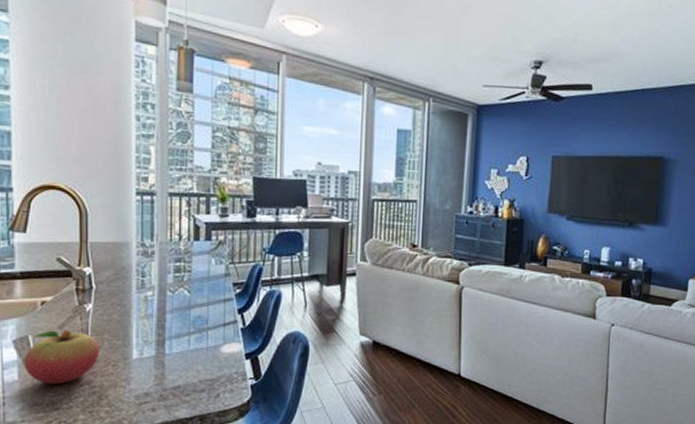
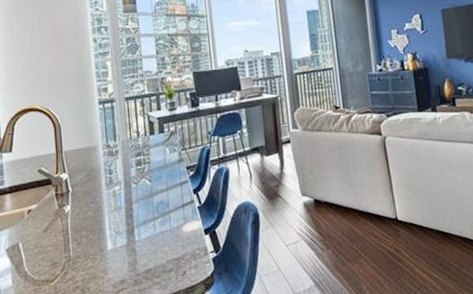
fruit: present [24,329,100,384] -> none [16,232,80,285]

